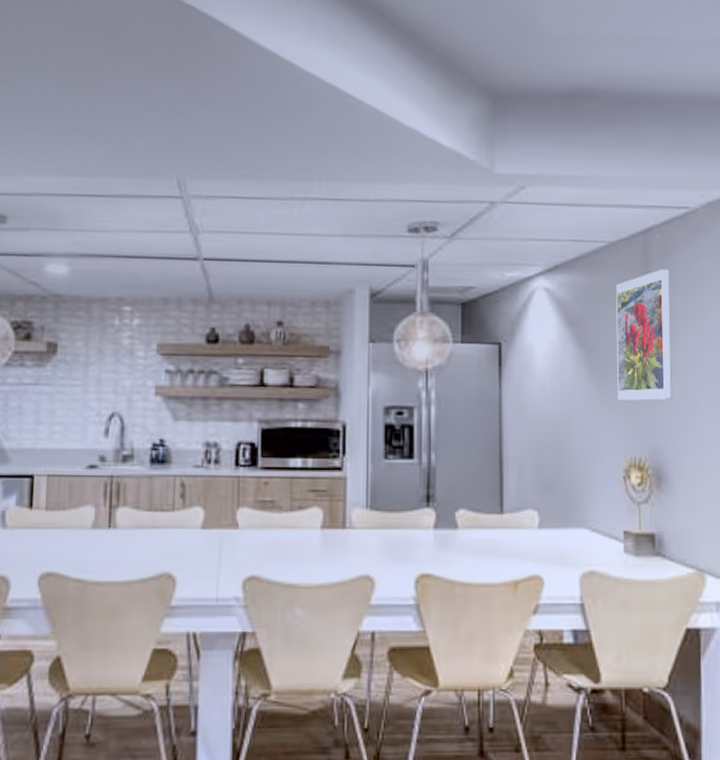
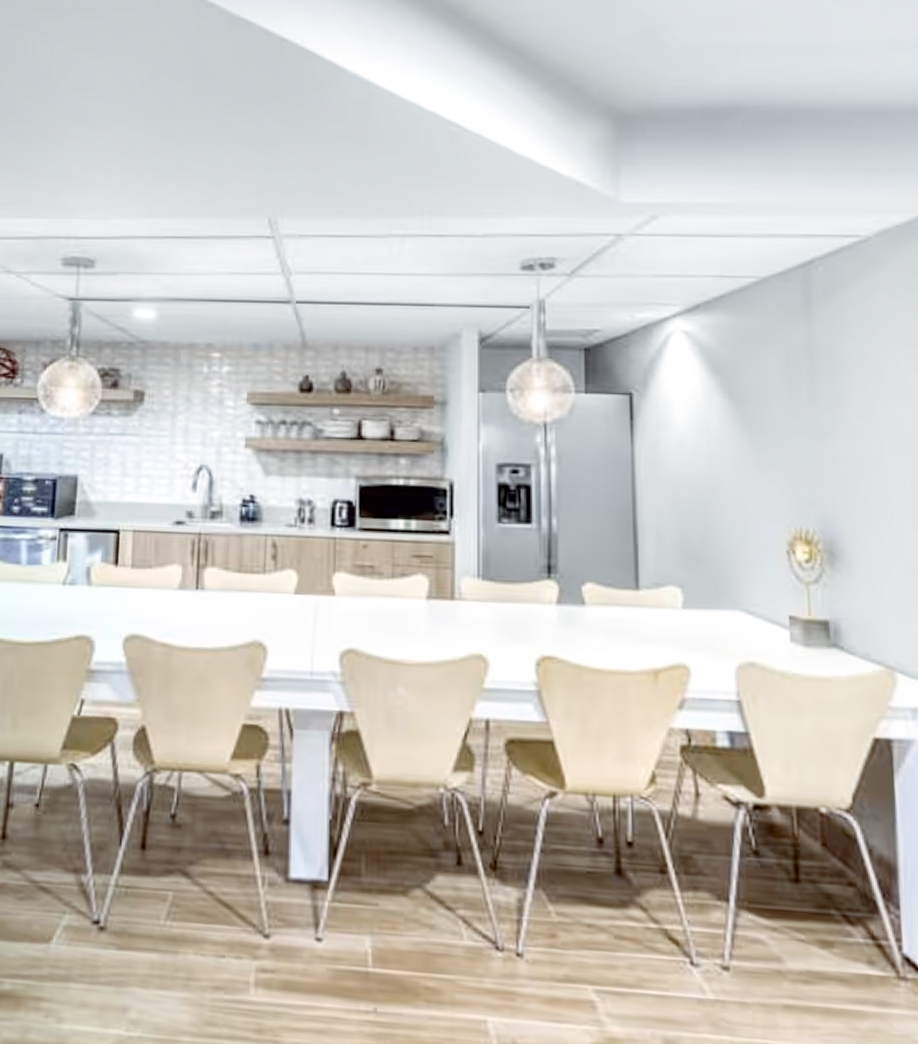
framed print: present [616,269,672,401] -> none [770,308,846,462]

